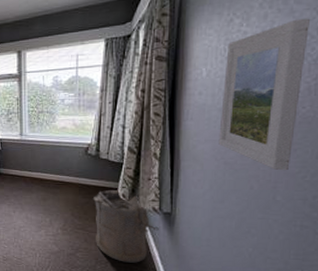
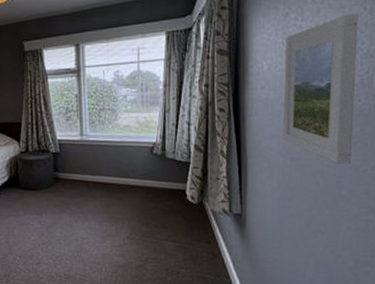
laundry hamper: present [93,189,159,263] -> none [161,191,230,272]

